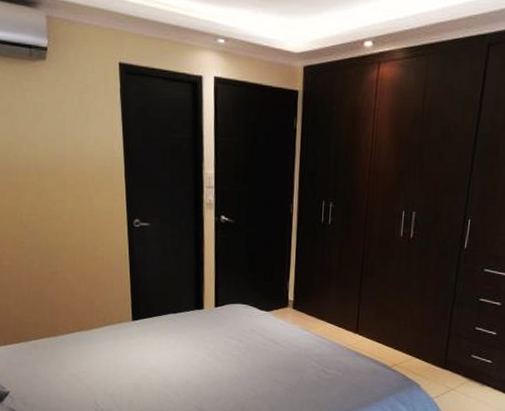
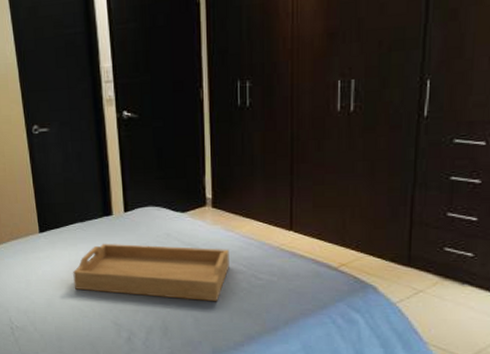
serving tray: none [162,335,304,392] -> present [73,244,229,302]

